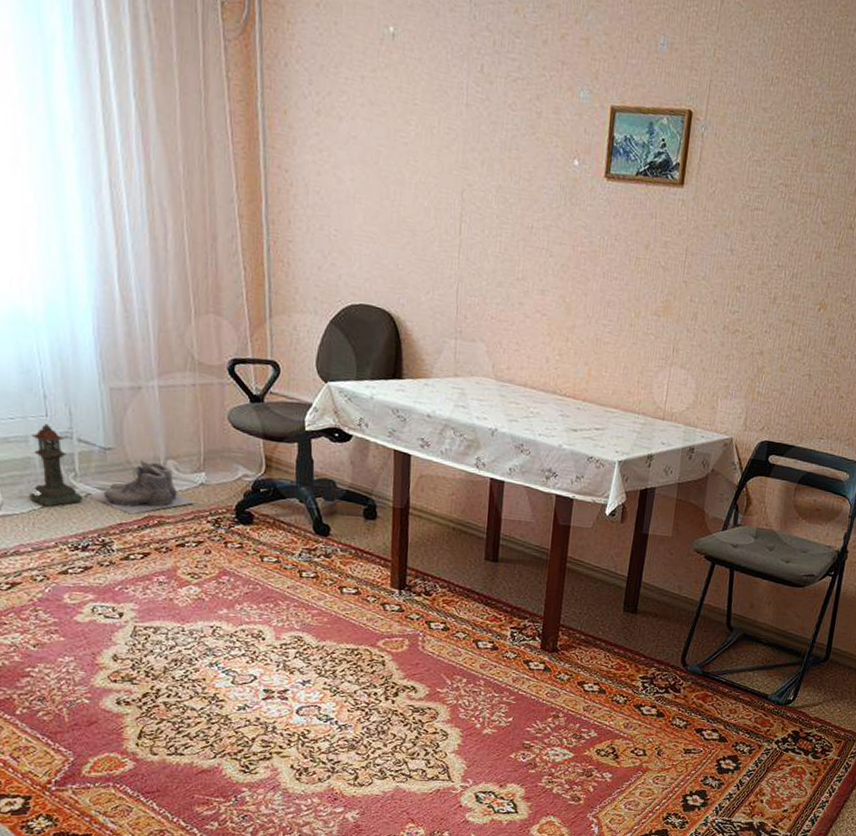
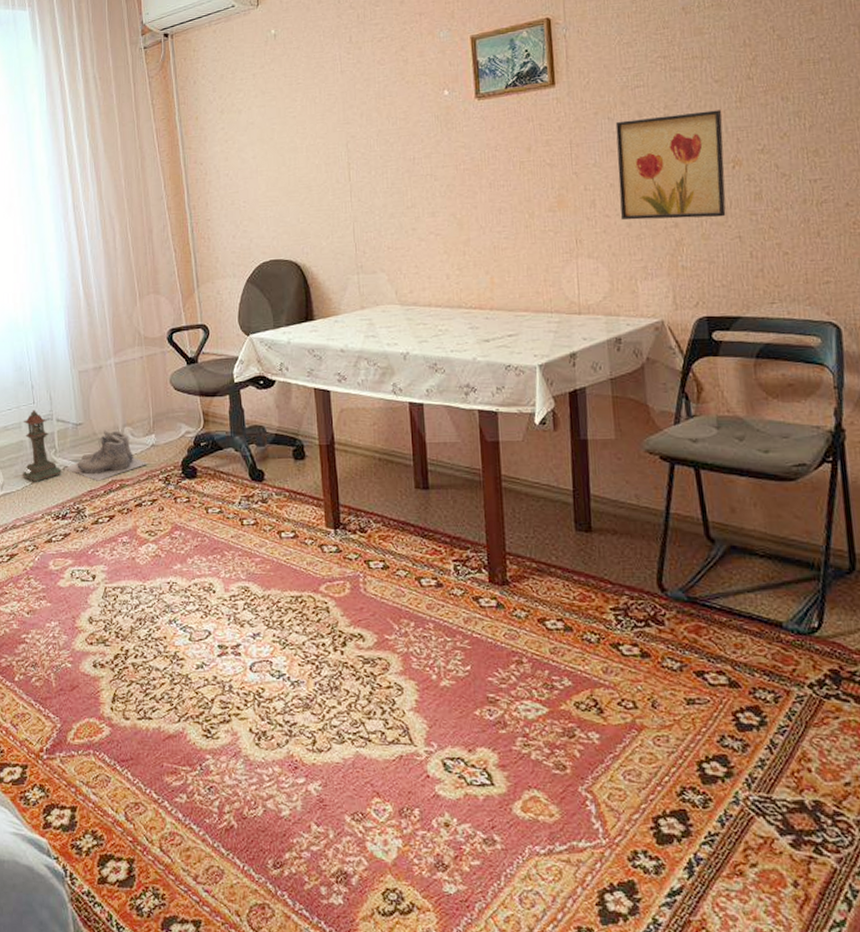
wall art: none [716,239,822,354] -> present [615,110,726,220]

